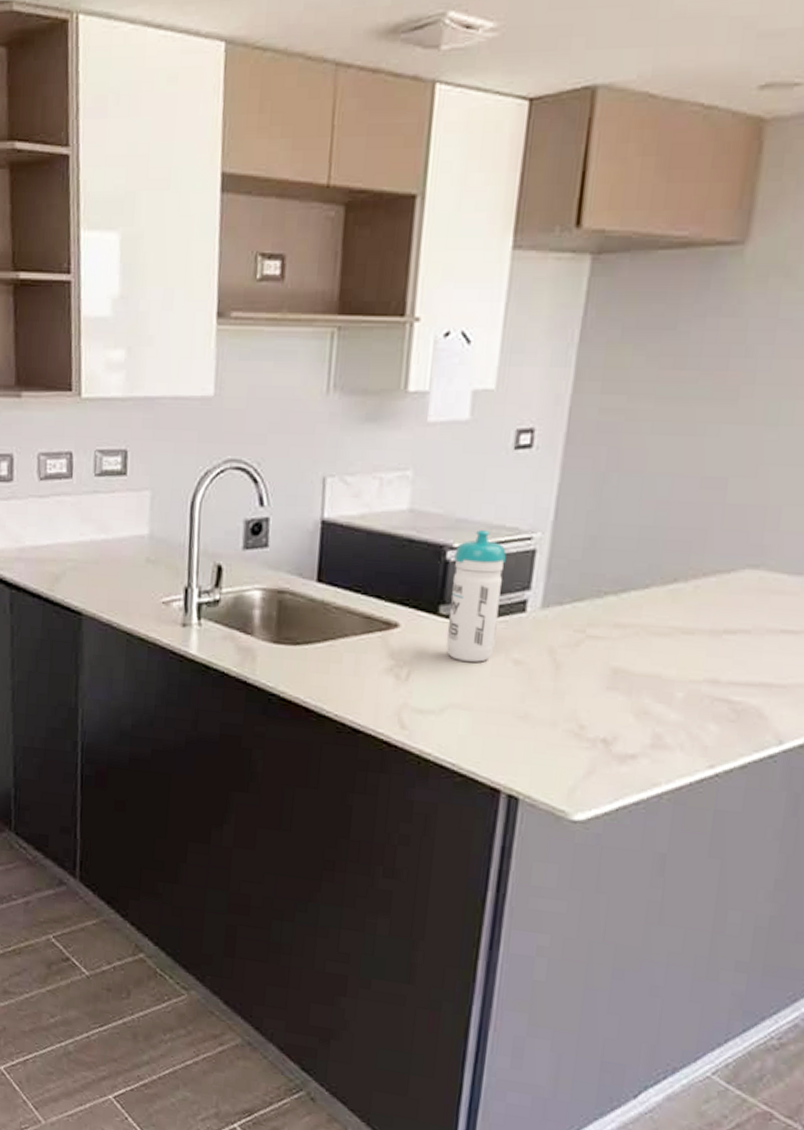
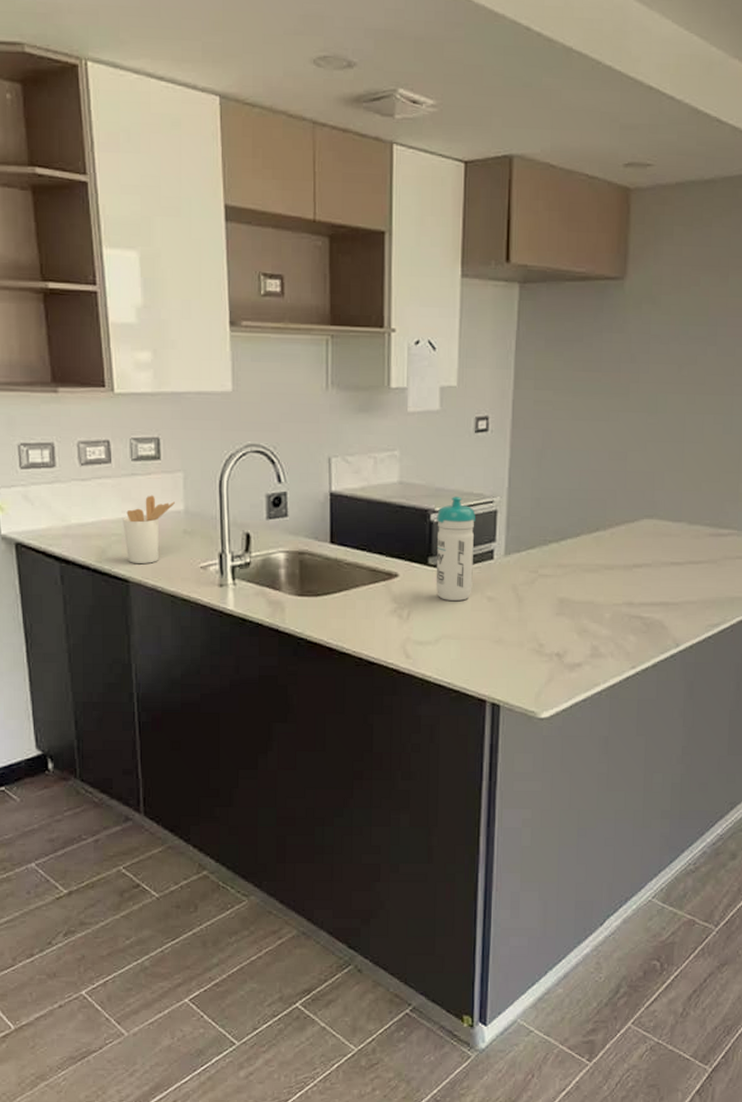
utensil holder: none [80,516,139,595] -> present [123,495,175,563]

